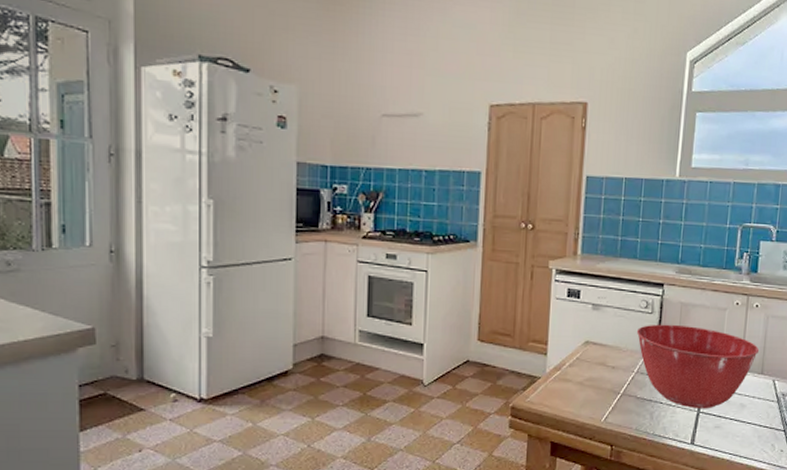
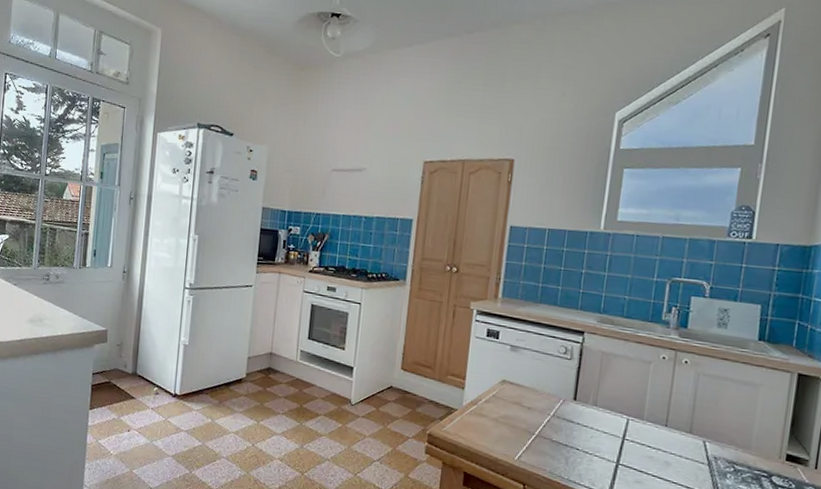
mixing bowl: present [637,324,760,409] -> none [555,370,688,462]

